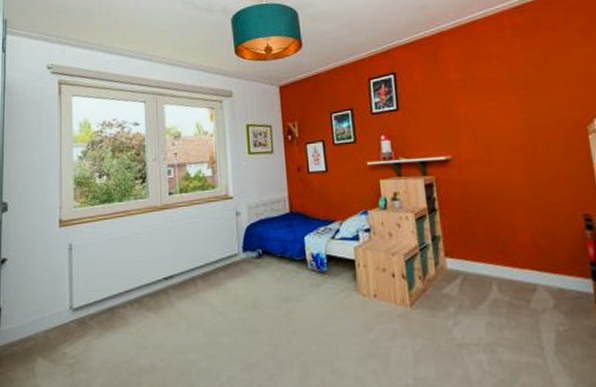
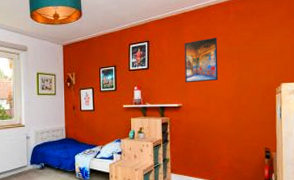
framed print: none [445,61,500,127] -> present [184,37,219,83]

